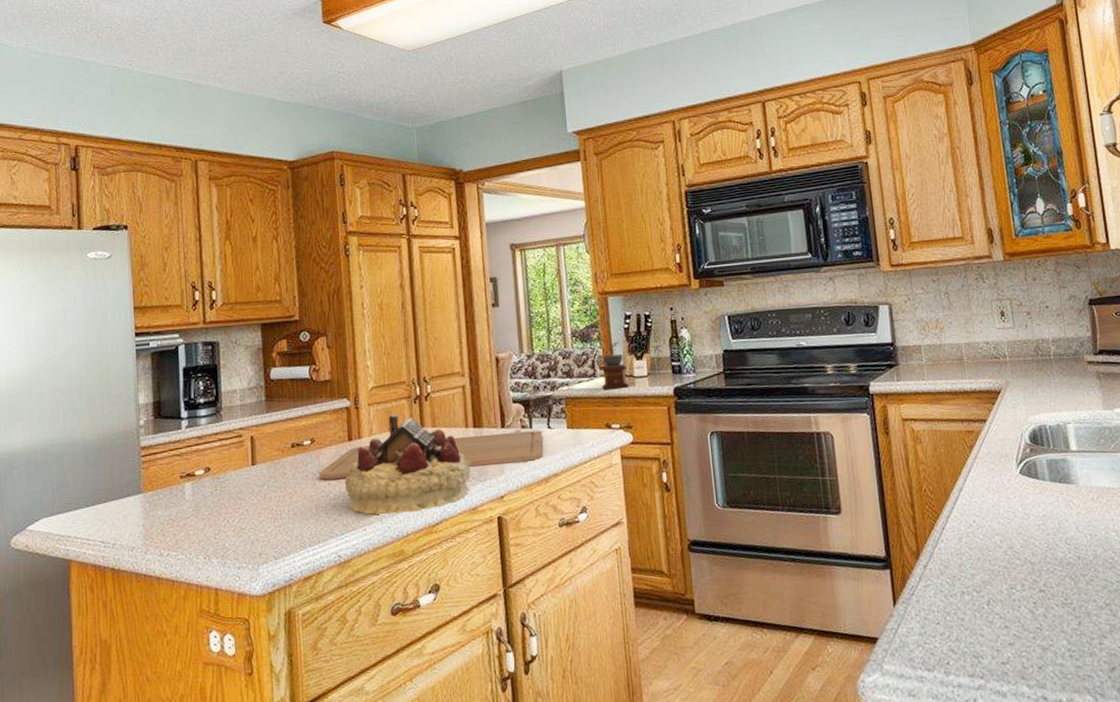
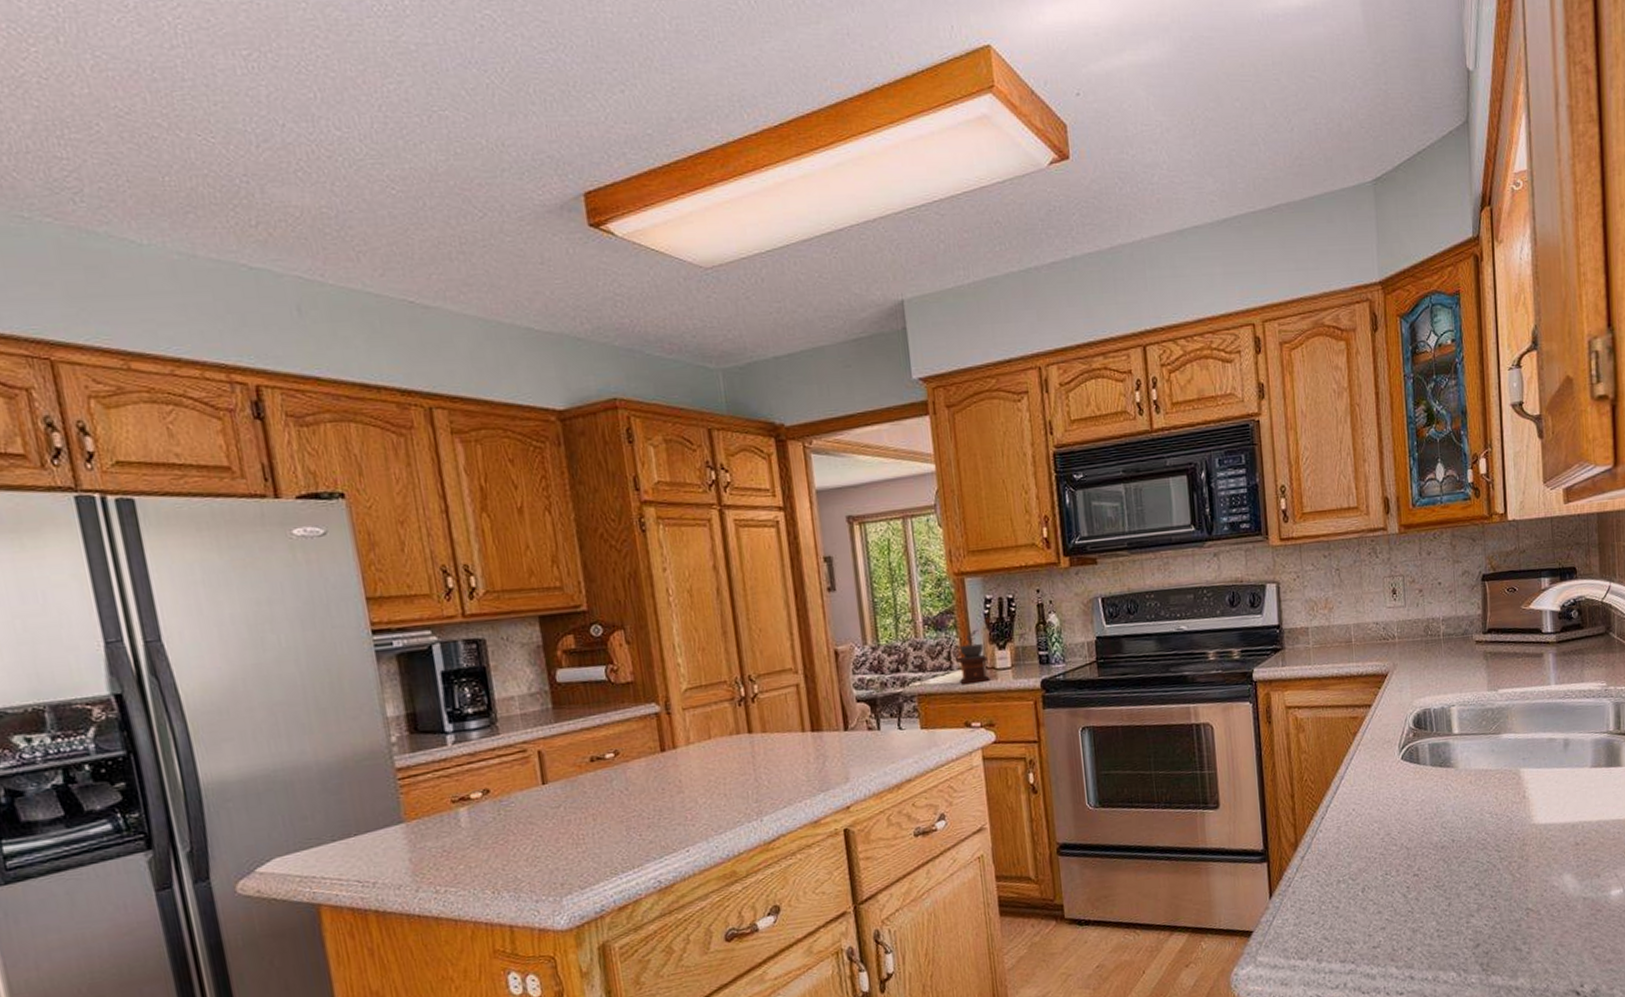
chopping board: present [319,430,543,480] -> none [627,732,894,798]
cake: present [344,413,471,515] -> none [659,718,811,834]

